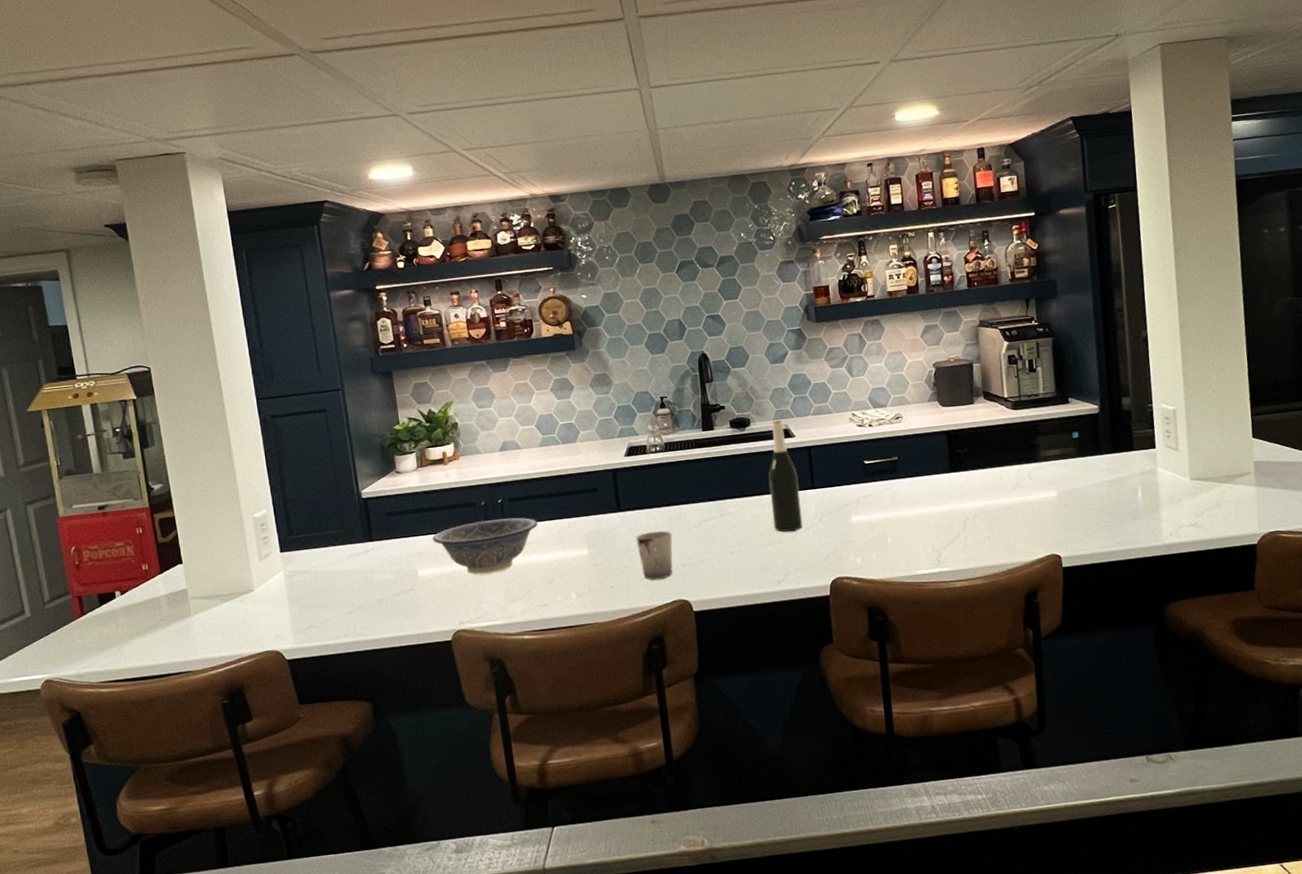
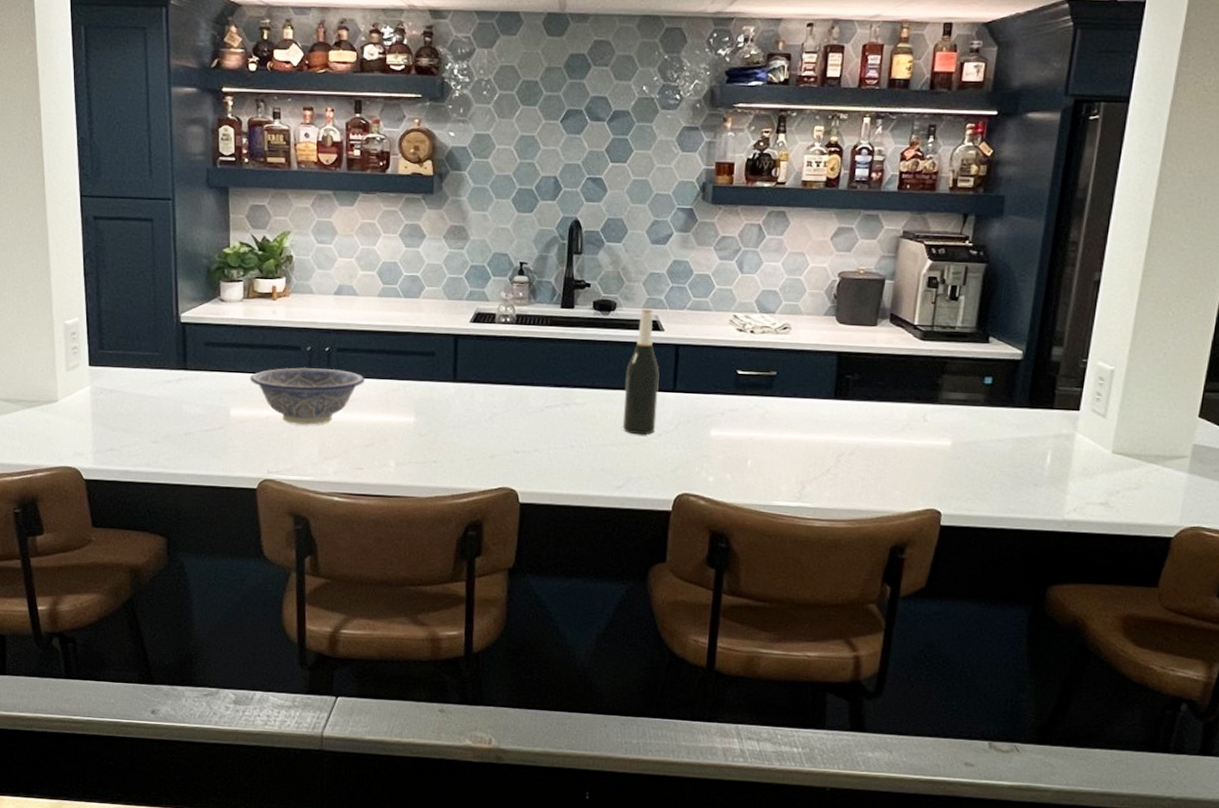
cup: present [636,530,673,581] -> none [469,409,509,463]

